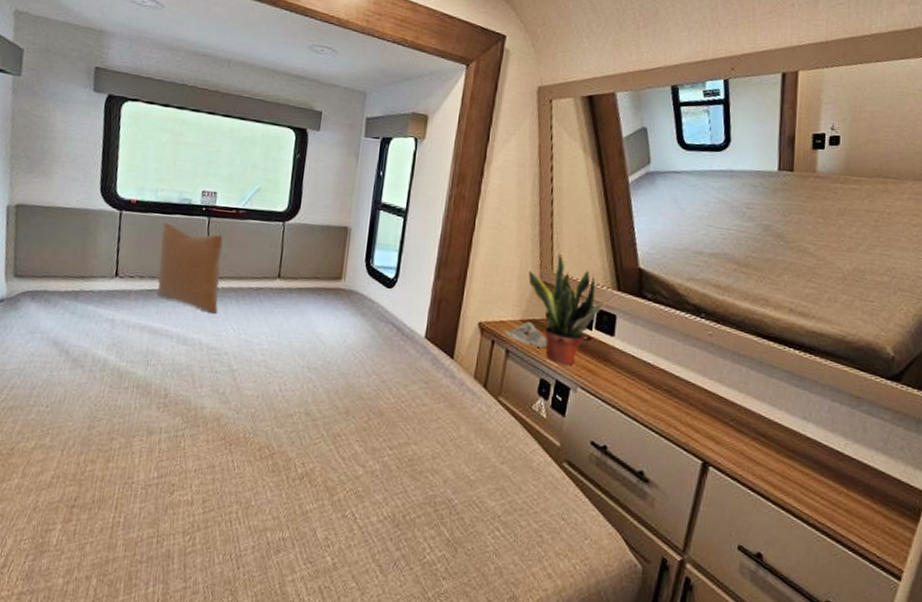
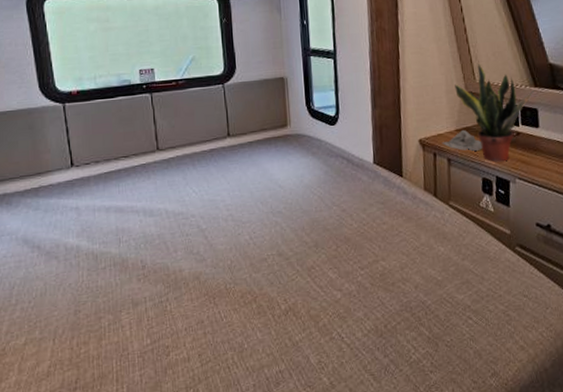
pillow: present [156,222,223,314] -> none [108,106,178,182]

